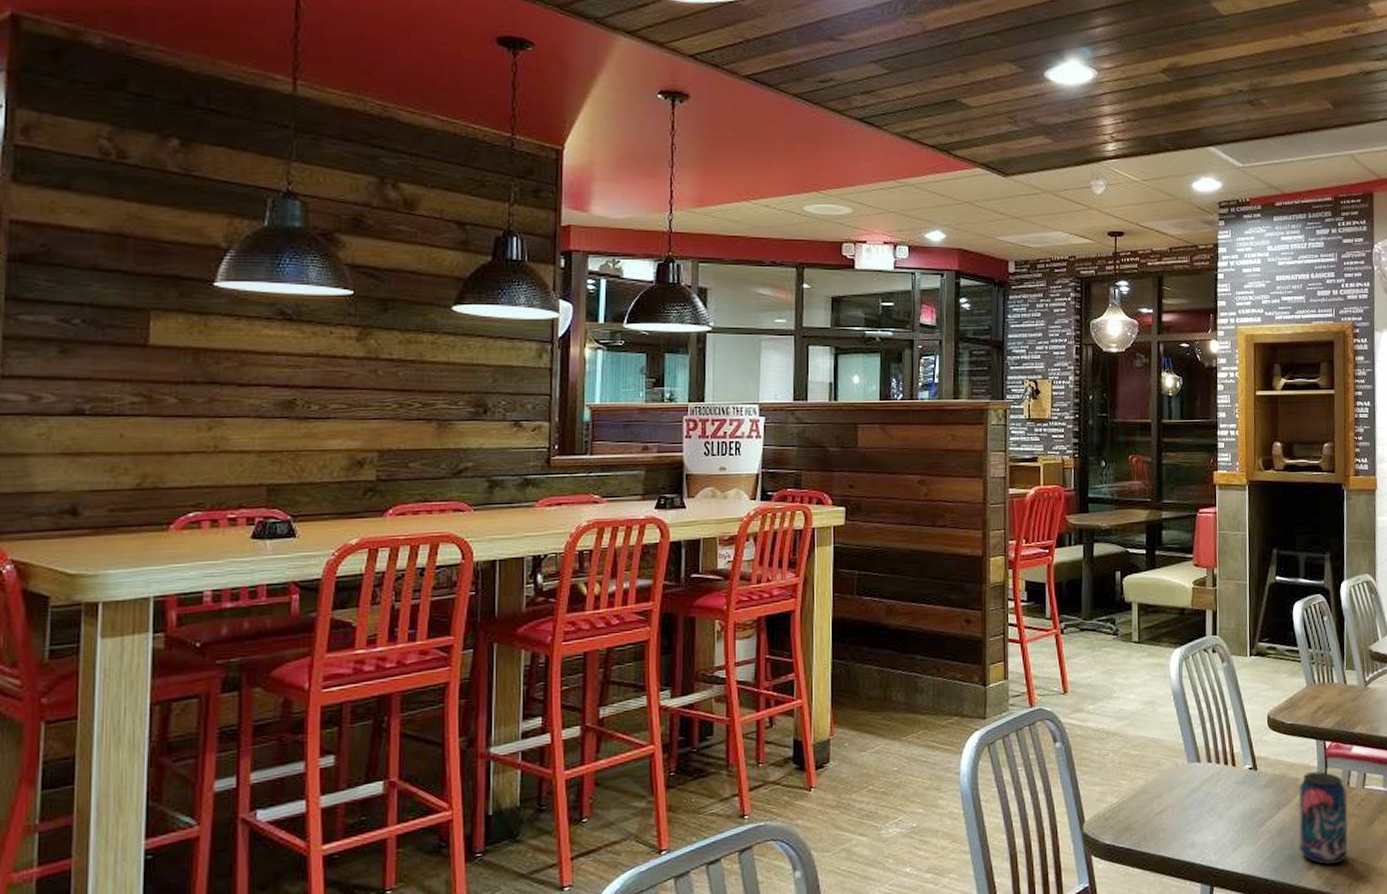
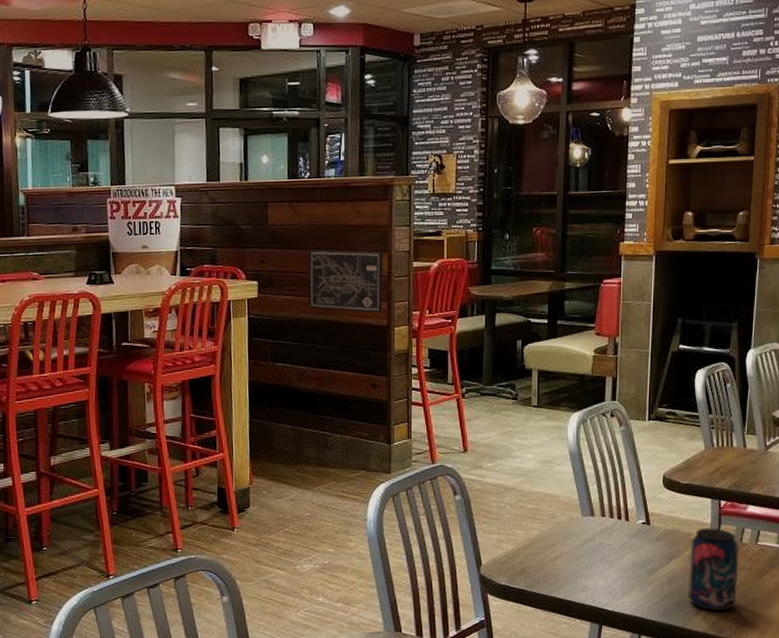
wall art: none [899,474,978,543] -> present [308,249,383,313]

